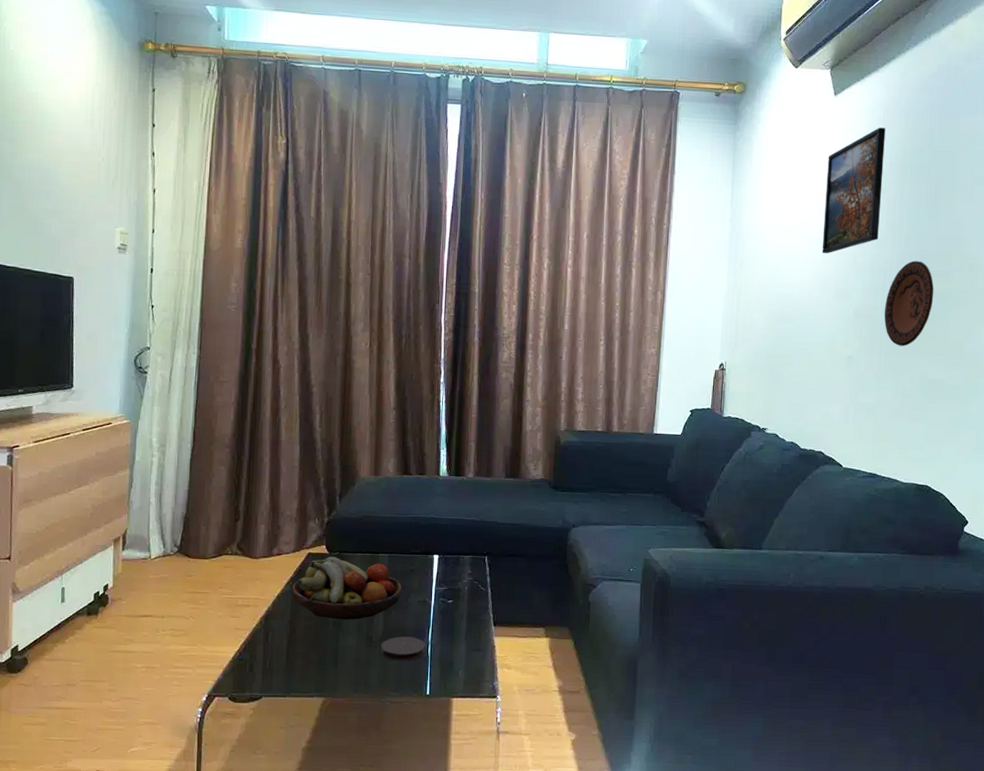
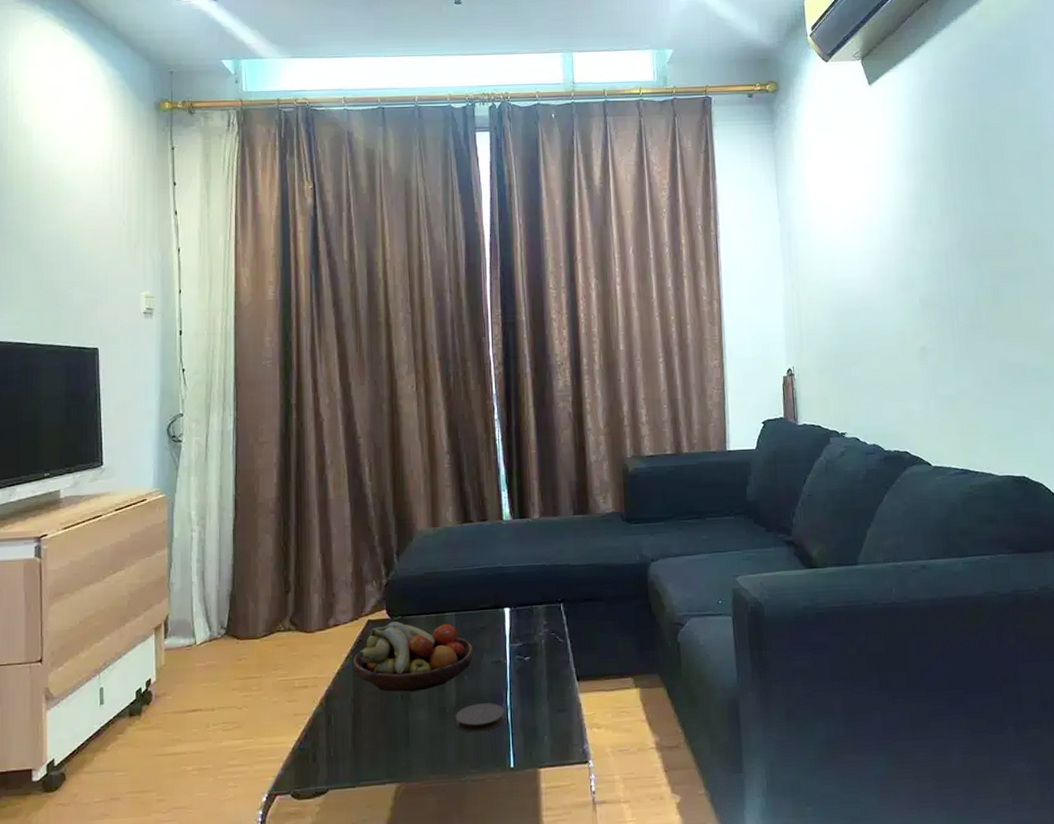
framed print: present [821,127,886,254] -> none [871,111,934,245]
decorative plate: present [884,260,934,346] -> none [951,241,1001,332]

